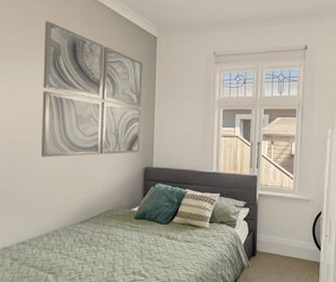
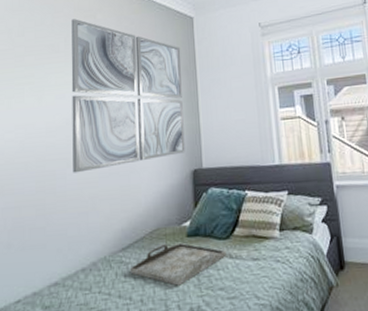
serving tray: none [86,222,165,255] -> present [130,243,226,286]

